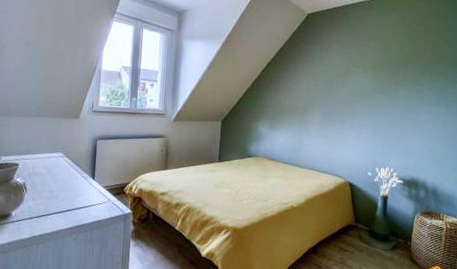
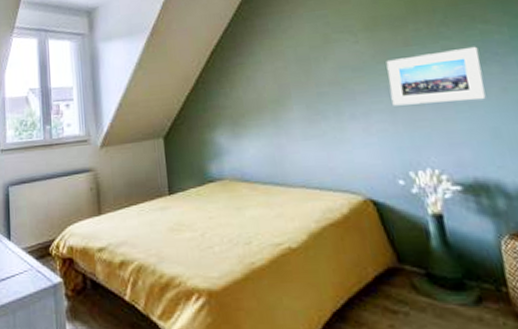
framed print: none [377,92,437,129] -> present [386,46,486,106]

